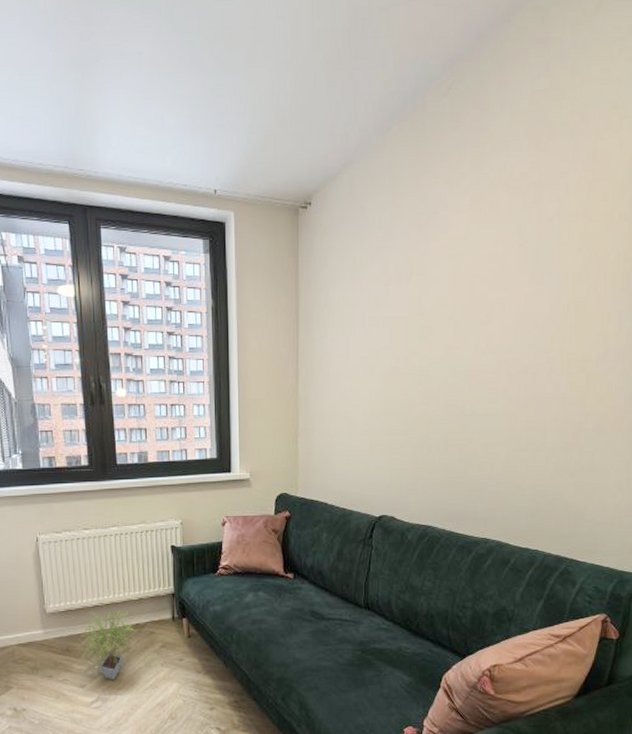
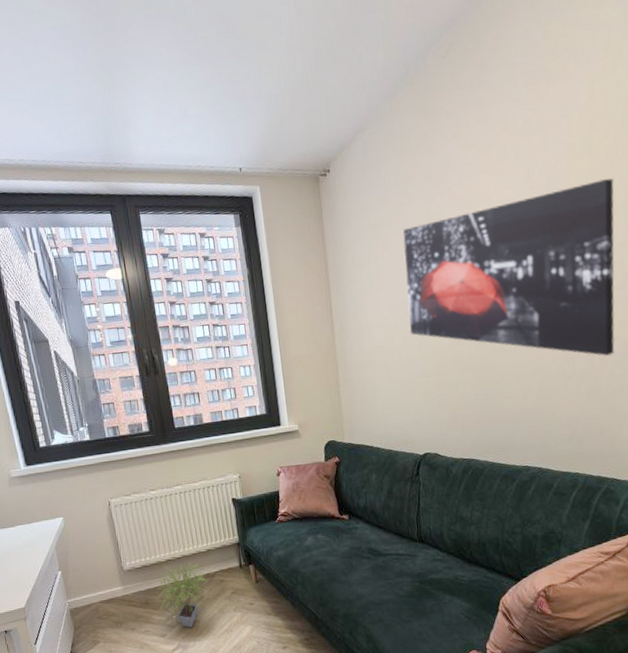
wall art: none [378,244,606,431] -> present [403,178,615,357]

